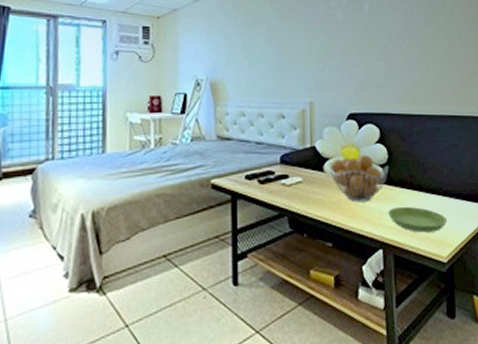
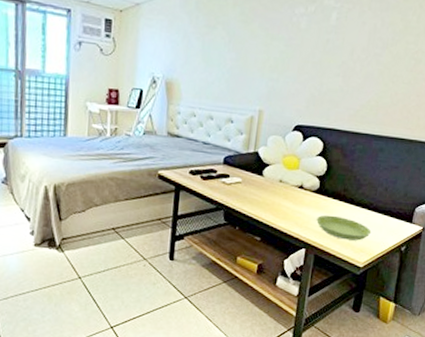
fruit basket: present [328,155,389,202] -> none [268,165,326,207]

